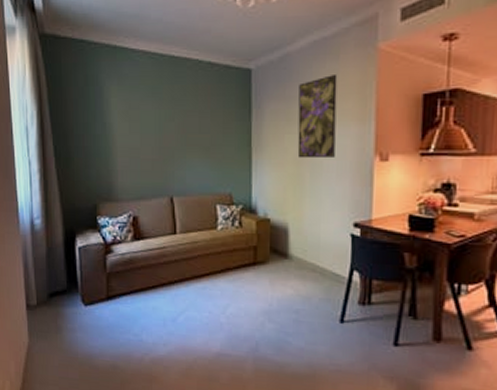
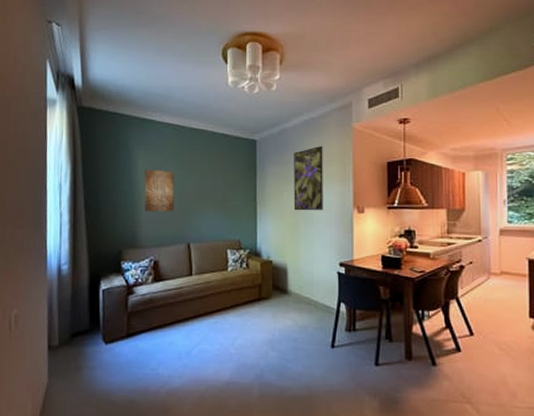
wall art: none [119,108,154,160] -> present [144,169,175,212]

